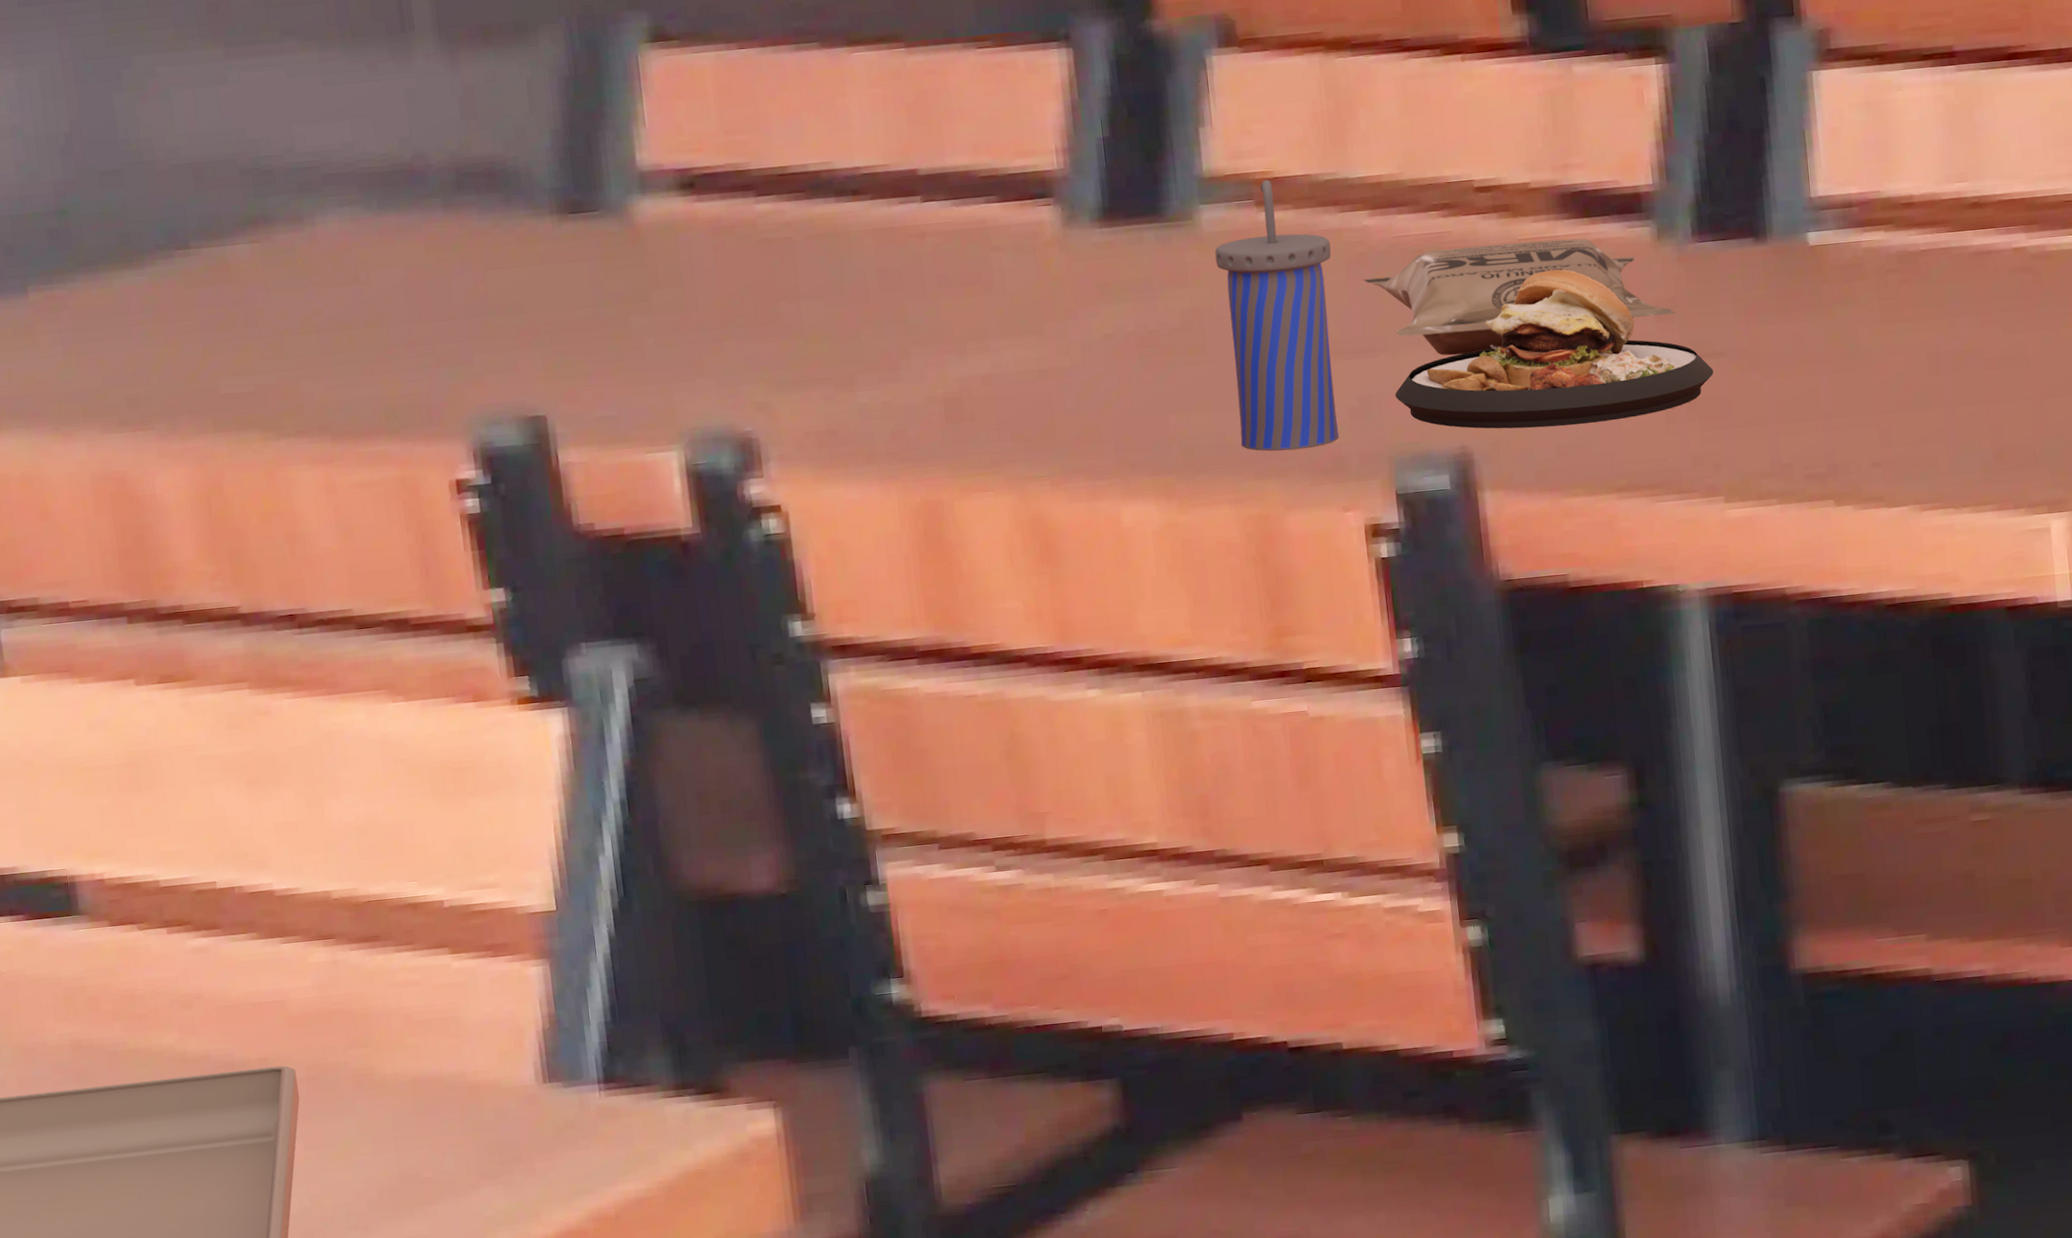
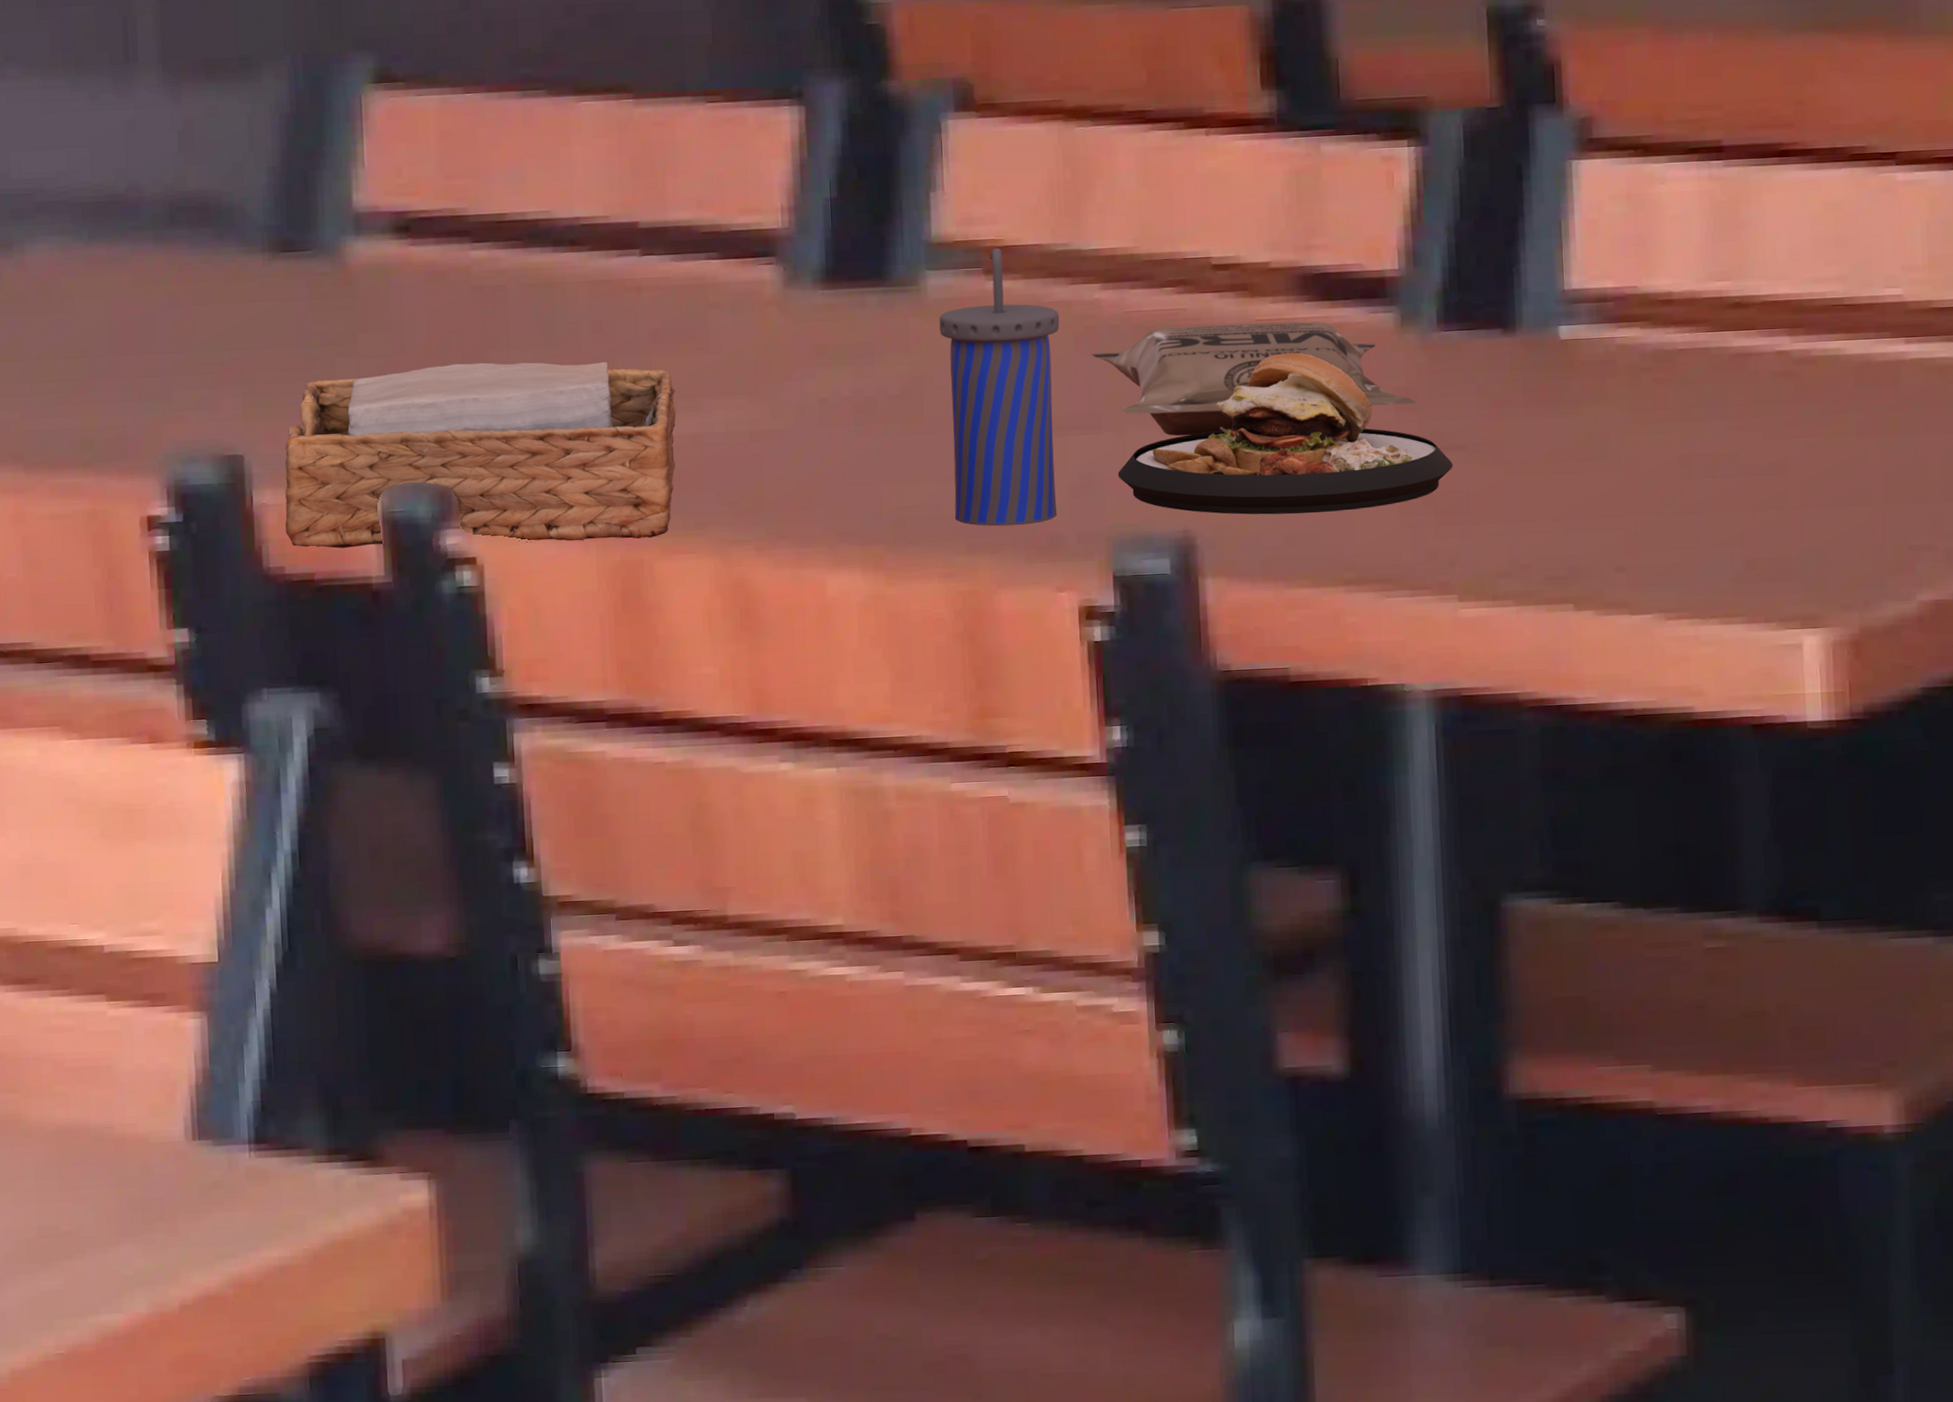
napkin holder: none [586,307,969,503] -> present [285,361,676,548]

